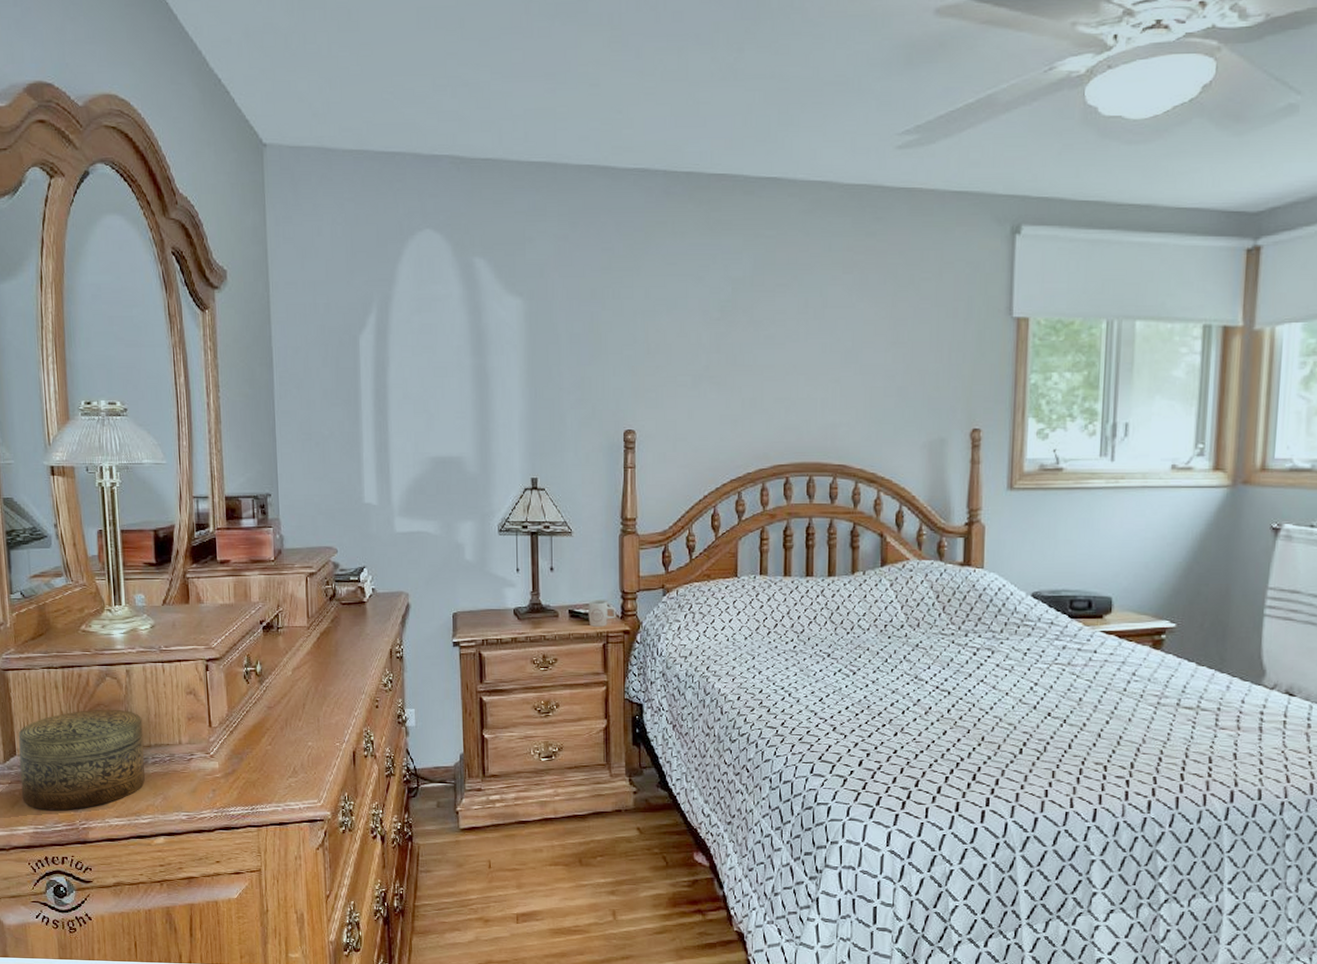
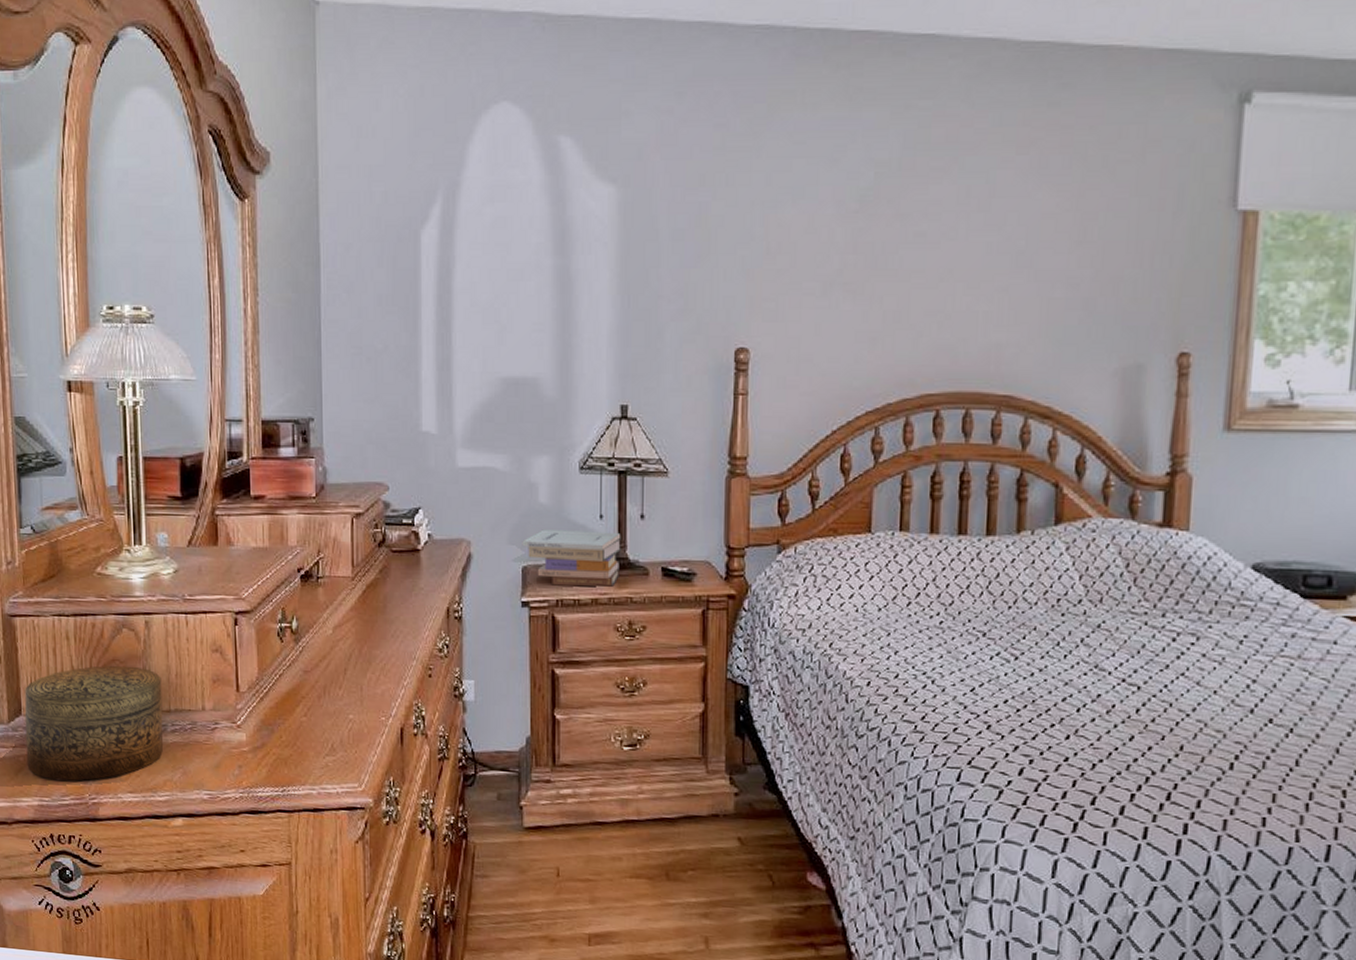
books: none [452,582,535,628] -> present [522,529,621,587]
mug: present [588,600,617,628] -> none [685,555,720,591]

